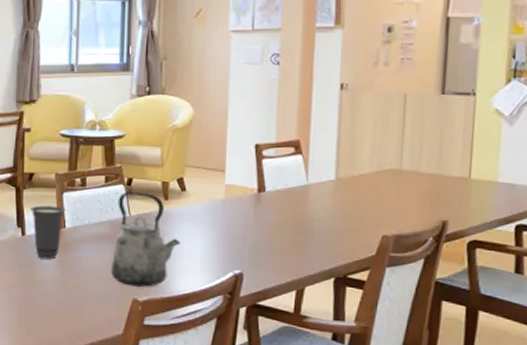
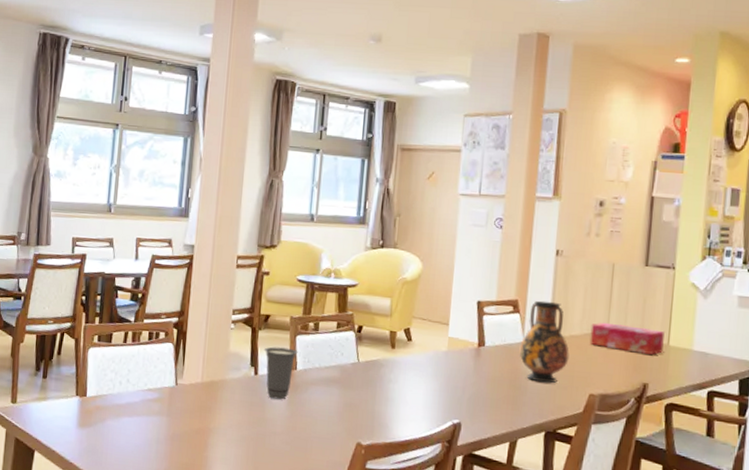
kettle: present [110,191,181,288] -> none [337,338,405,432]
vase: none [303,139,359,227] -> present [519,300,569,383]
tissue box: none [381,158,465,190] -> present [589,322,665,355]

